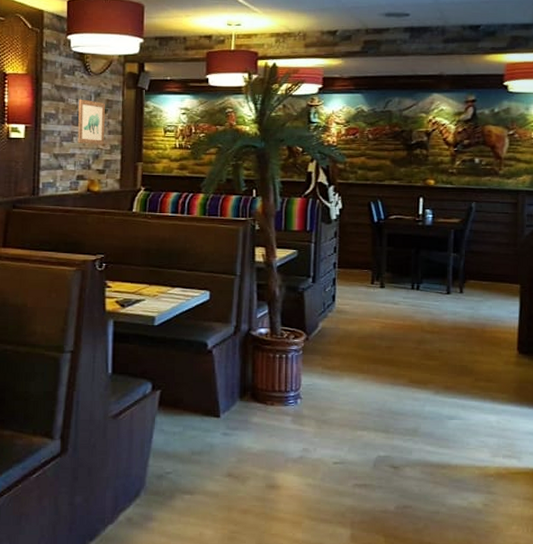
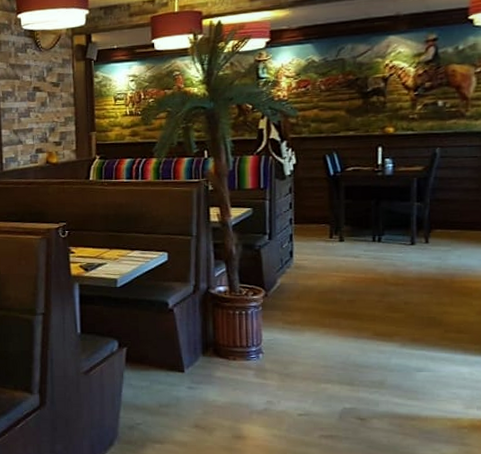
wall art: present [77,99,106,145] -> none [32,75,60,119]

